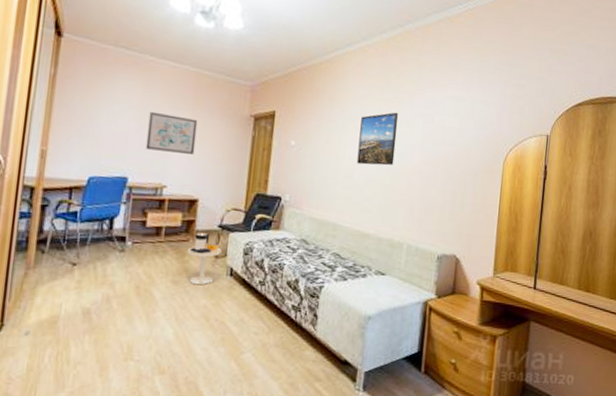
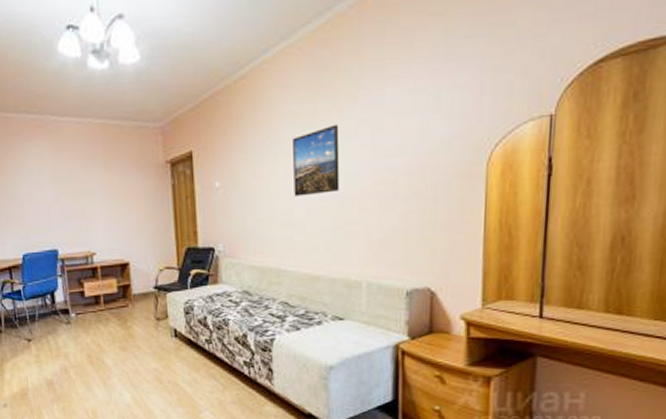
wall art: present [145,111,198,154] -> none [64,176,116,218]
side table: present [186,233,222,285] -> none [128,296,162,349]

